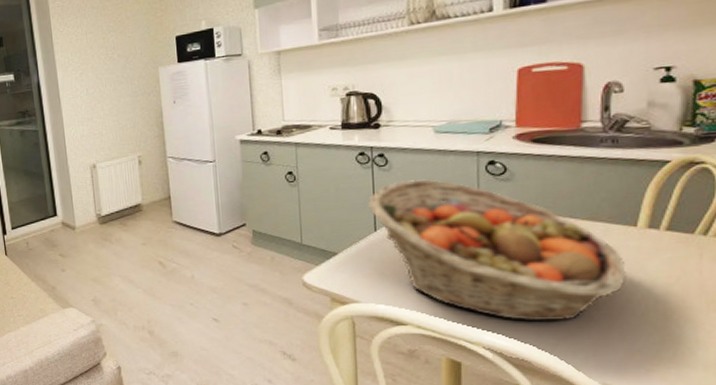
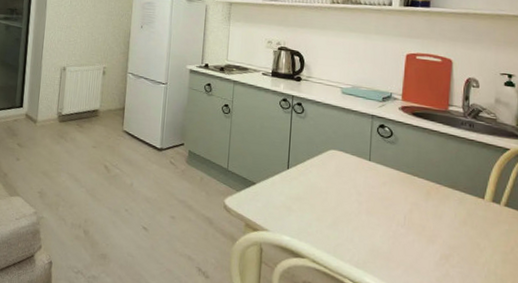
fruit basket: present [368,179,626,322] -> none [285,129,475,273]

